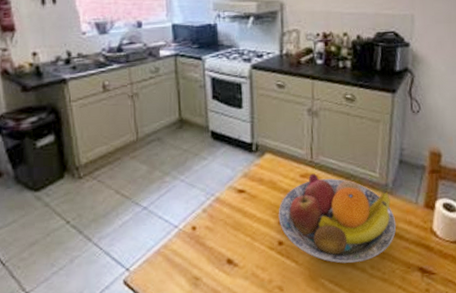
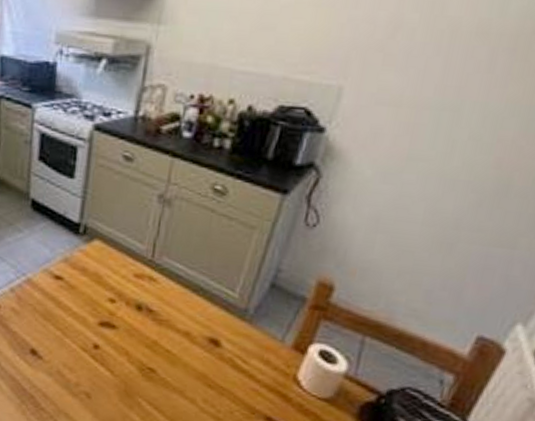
fruit bowl: present [278,173,397,263] -> none [98,275,249,392]

